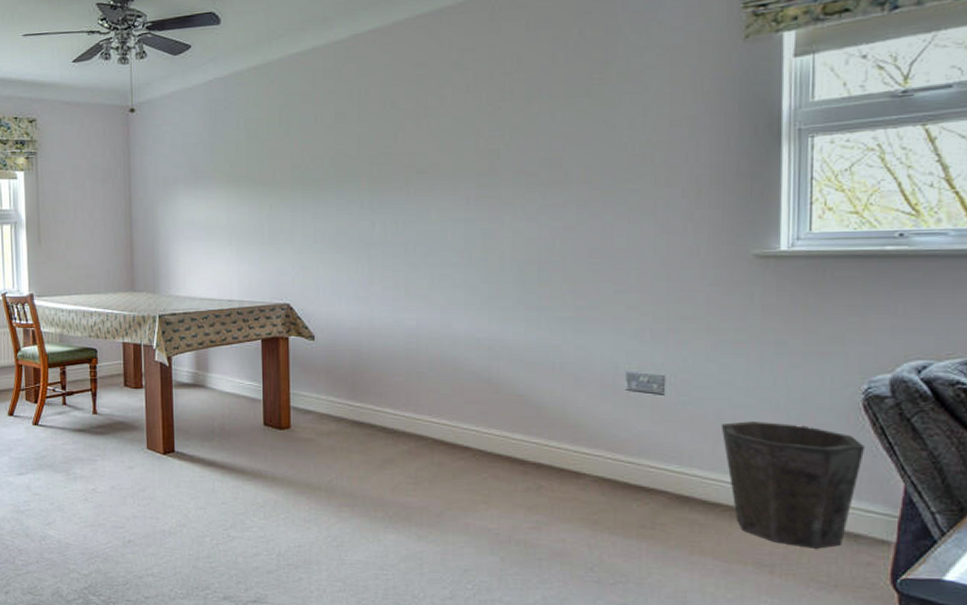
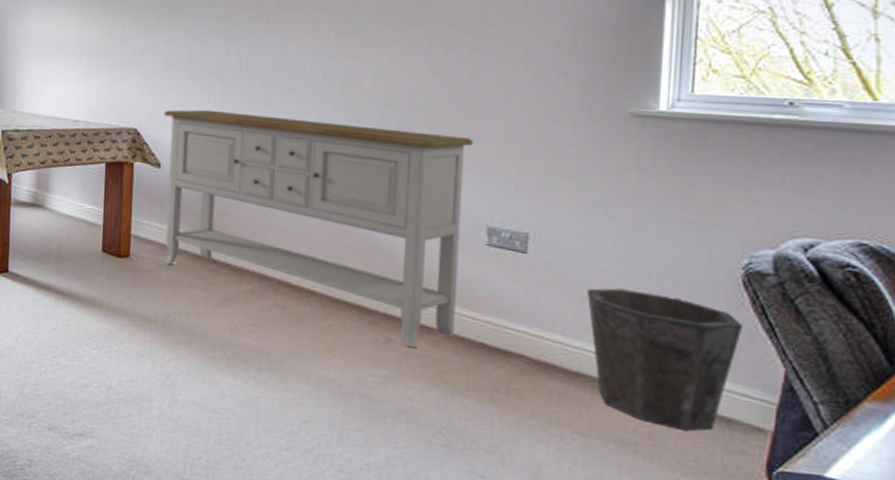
sideboard: none [314,280,610,493] -> present [163,109,474,349]

